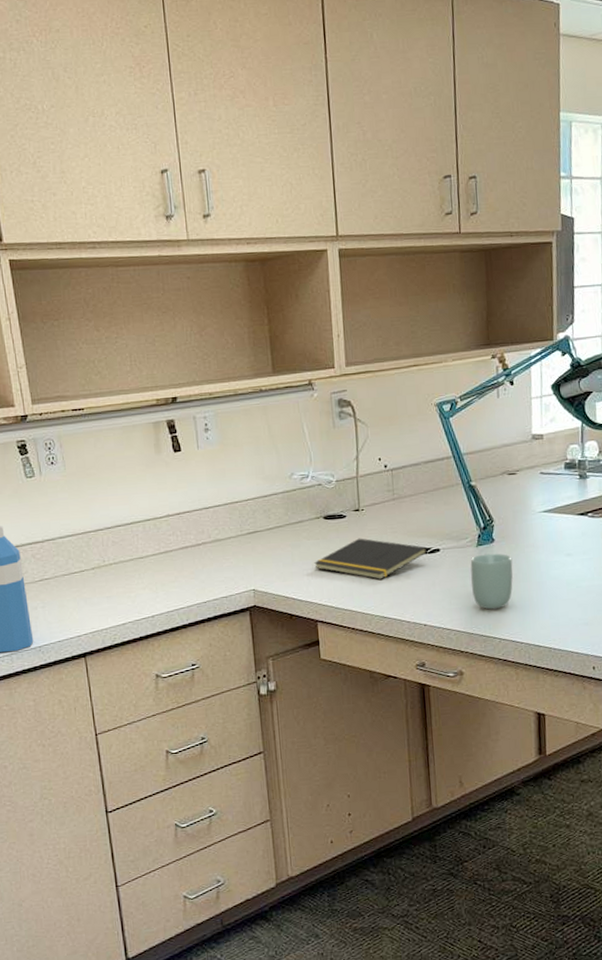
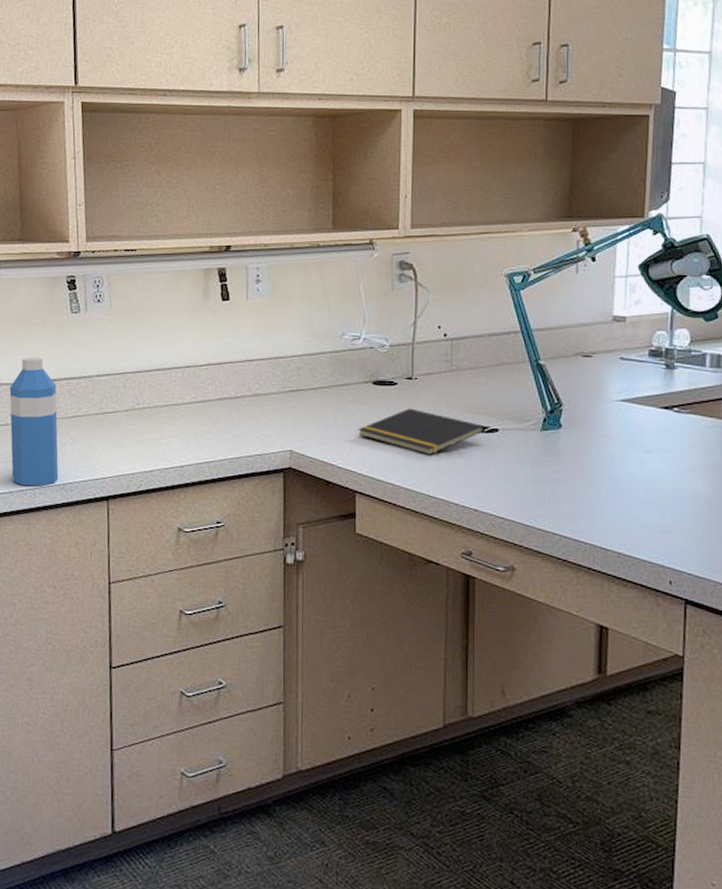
cup: present [470,553,513,610] -> none [532,440,581,502]

